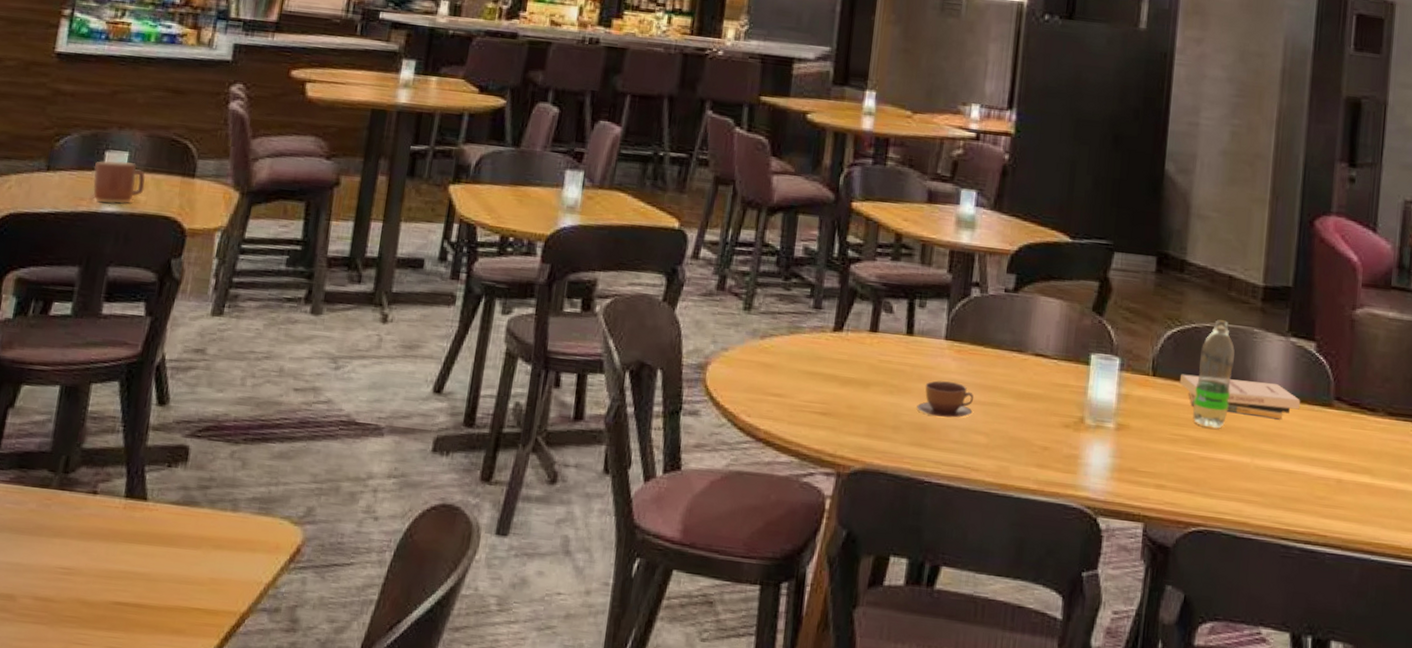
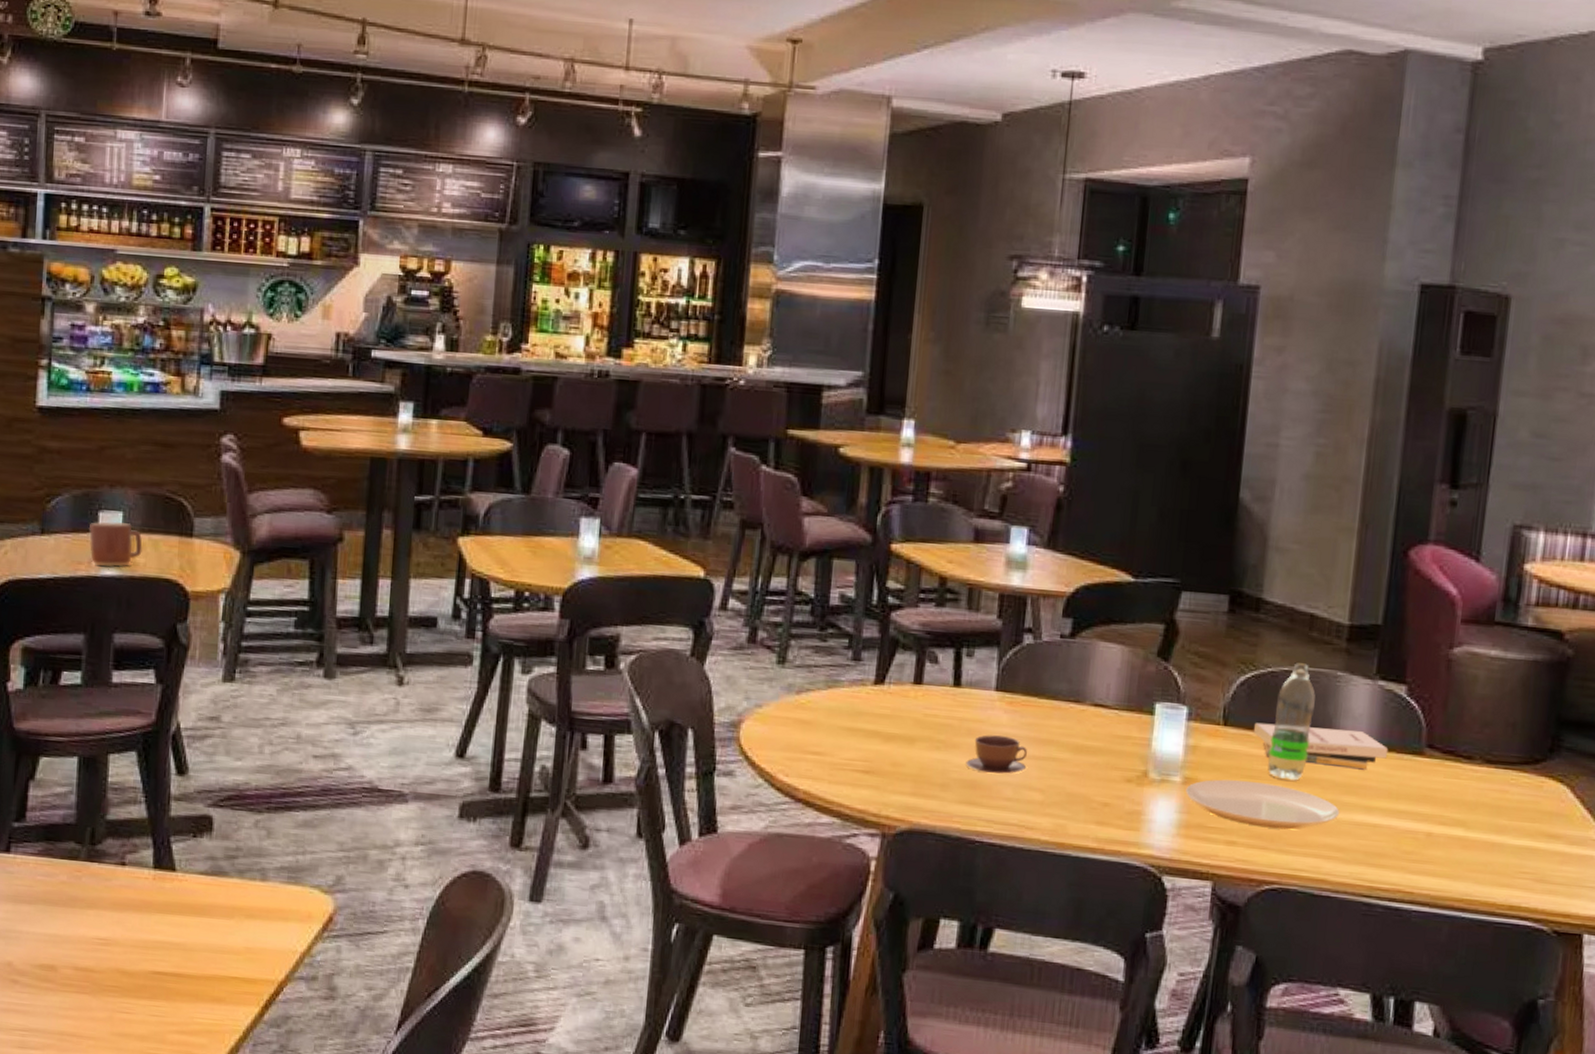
plate: none [1119,426,1259,475] -> present [1186,779,1340,830]

